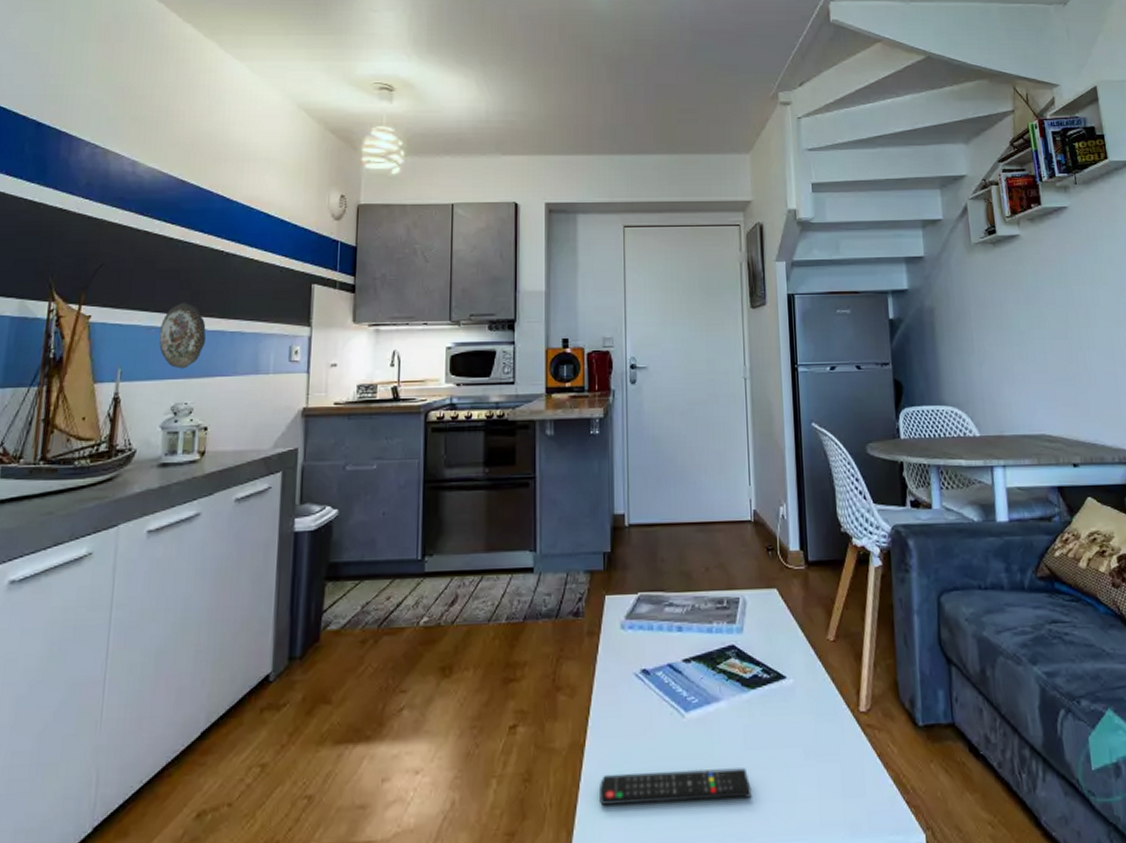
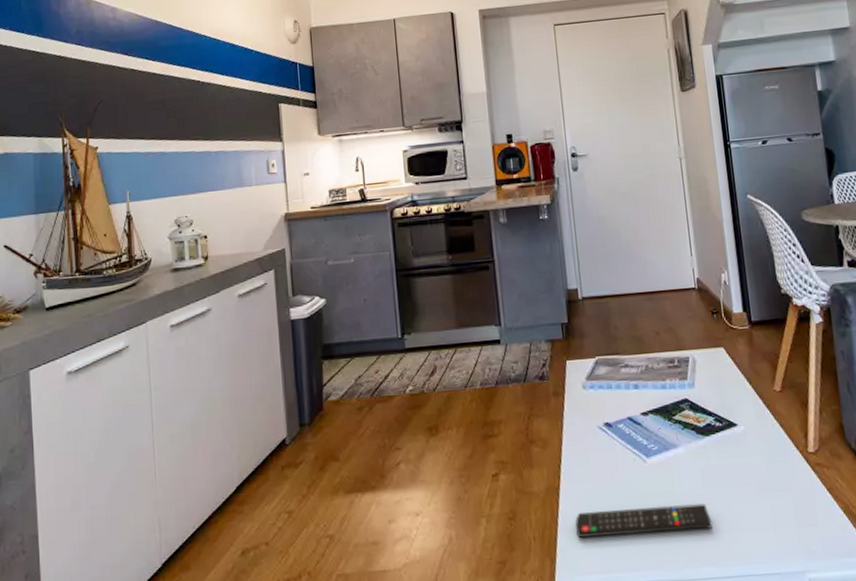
decorative plate: present [159,302,207,369] -> none [155,129,196,187]

